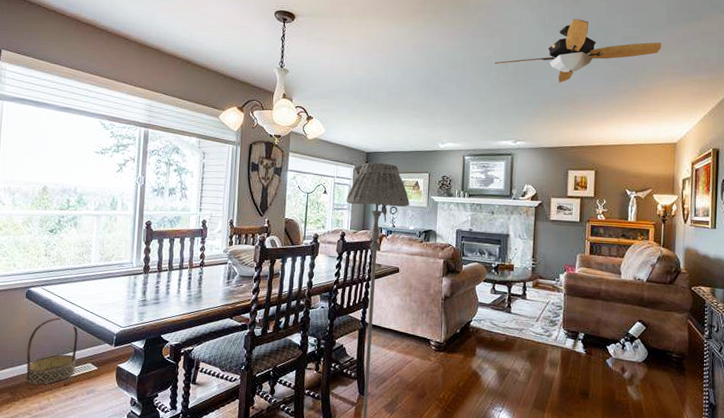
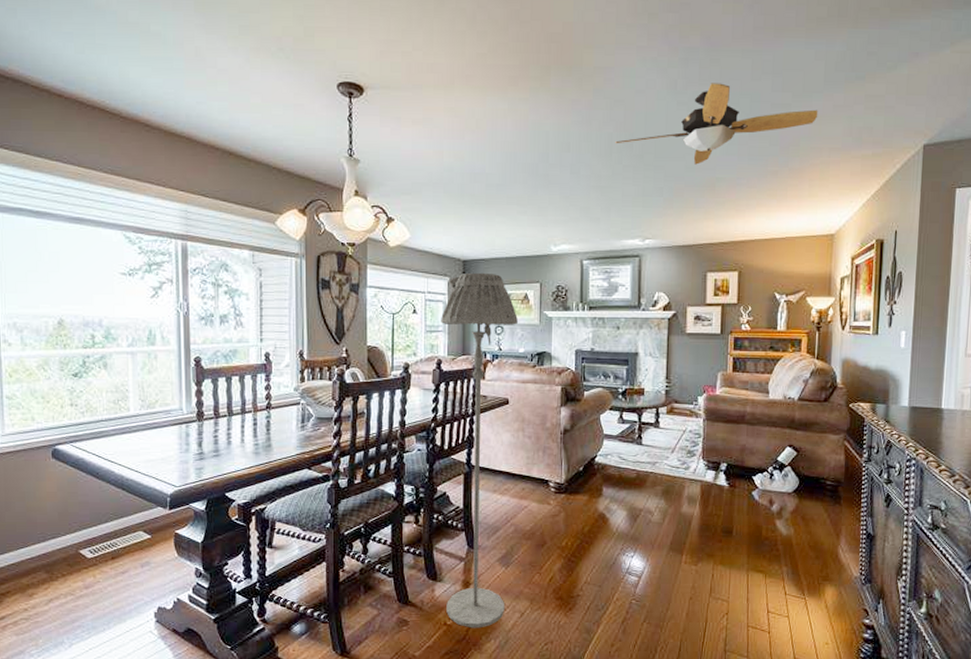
basket: present [26,316,78,385] -> none [60,478,124,560]

